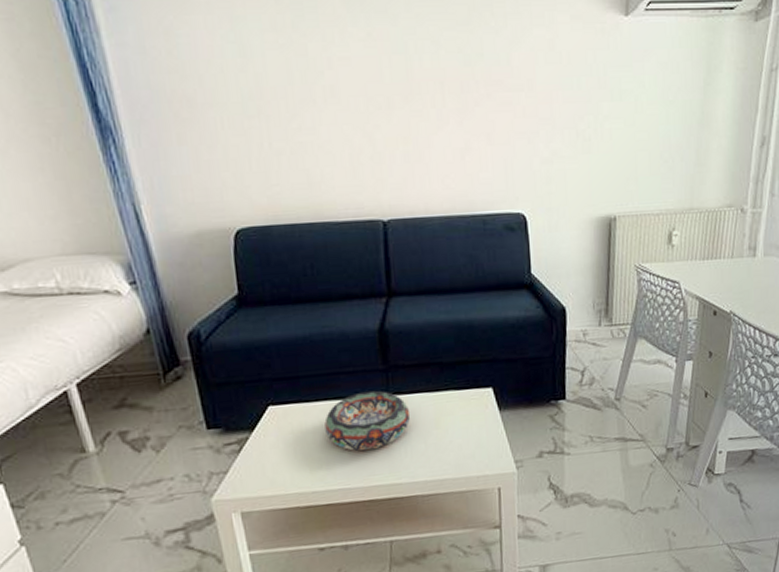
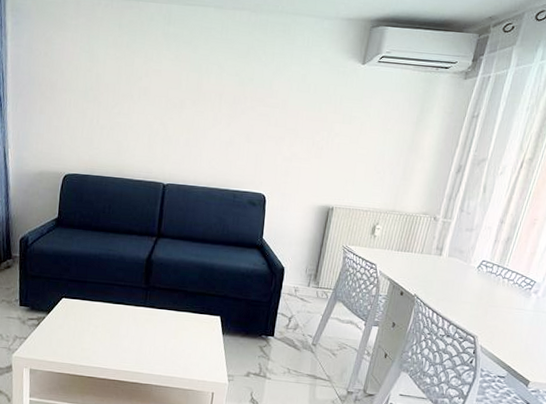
decorative bowl: present [324,391,410,451] -> none [97,301,158,344]

